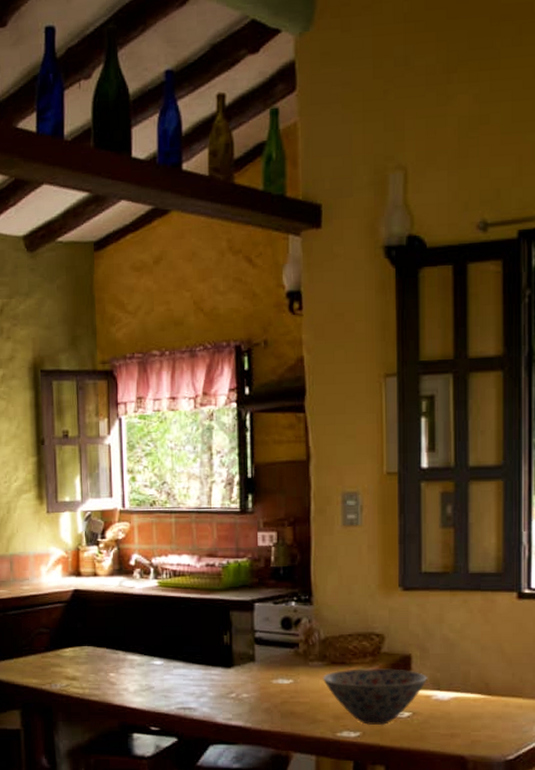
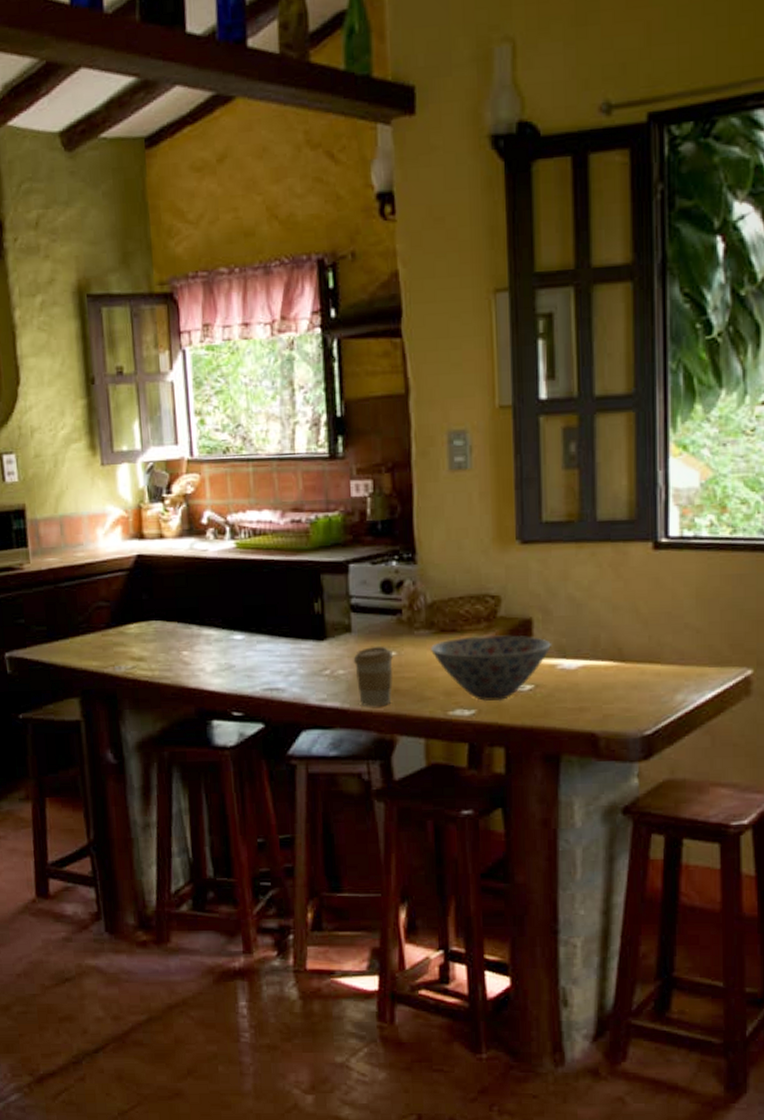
coffee cup: none [256,675,291,727] -> present [353,647,394,707]

